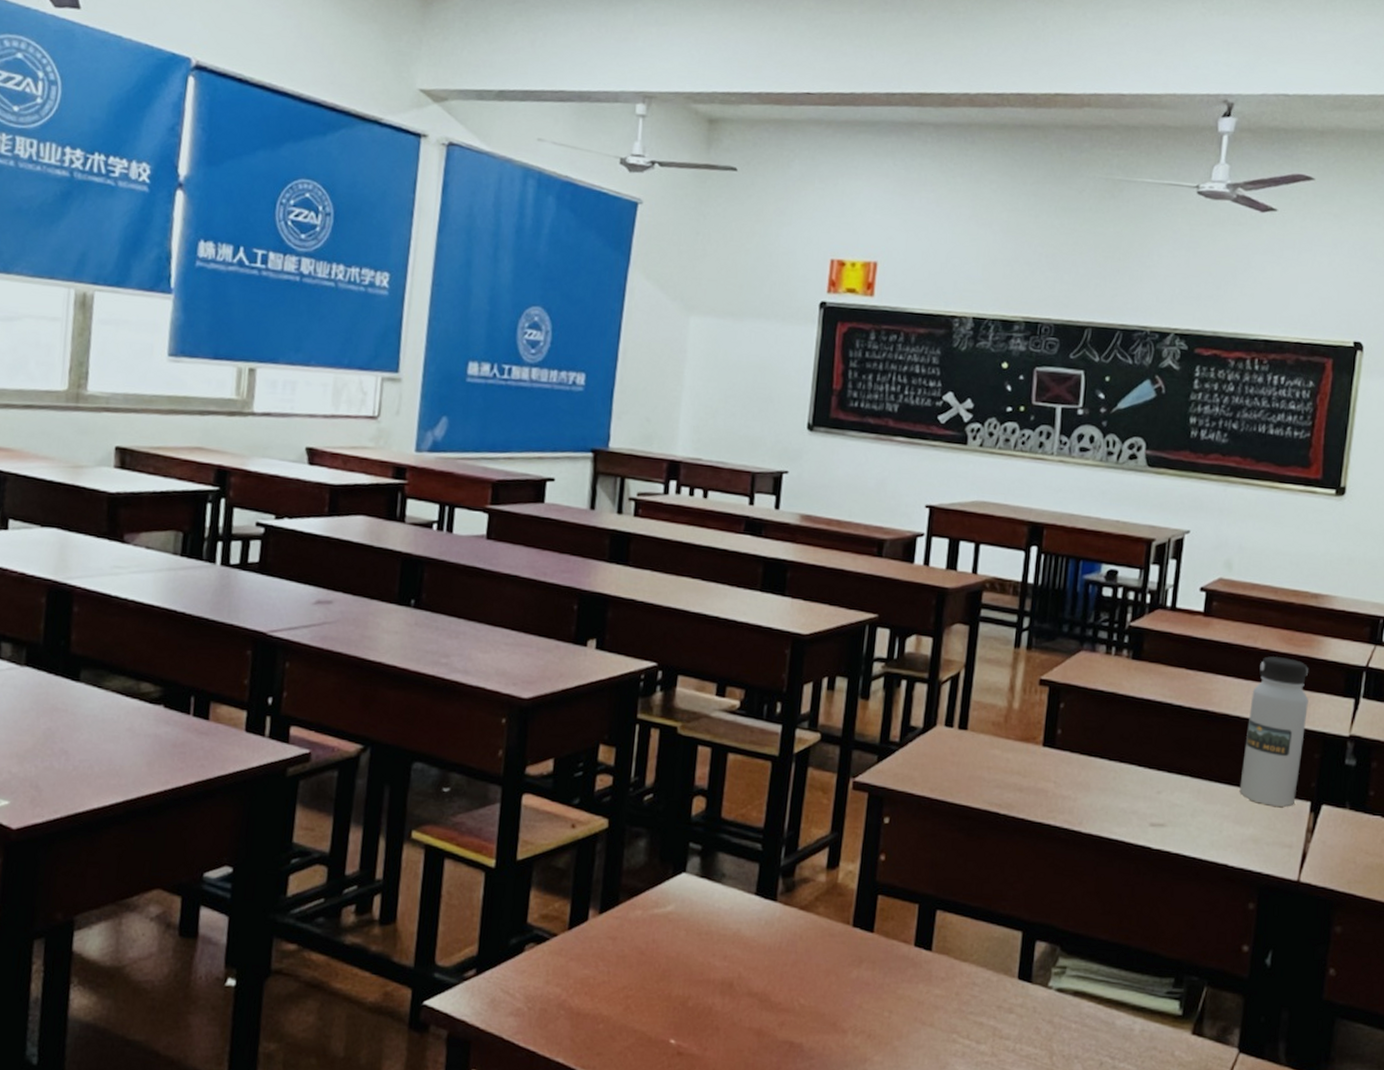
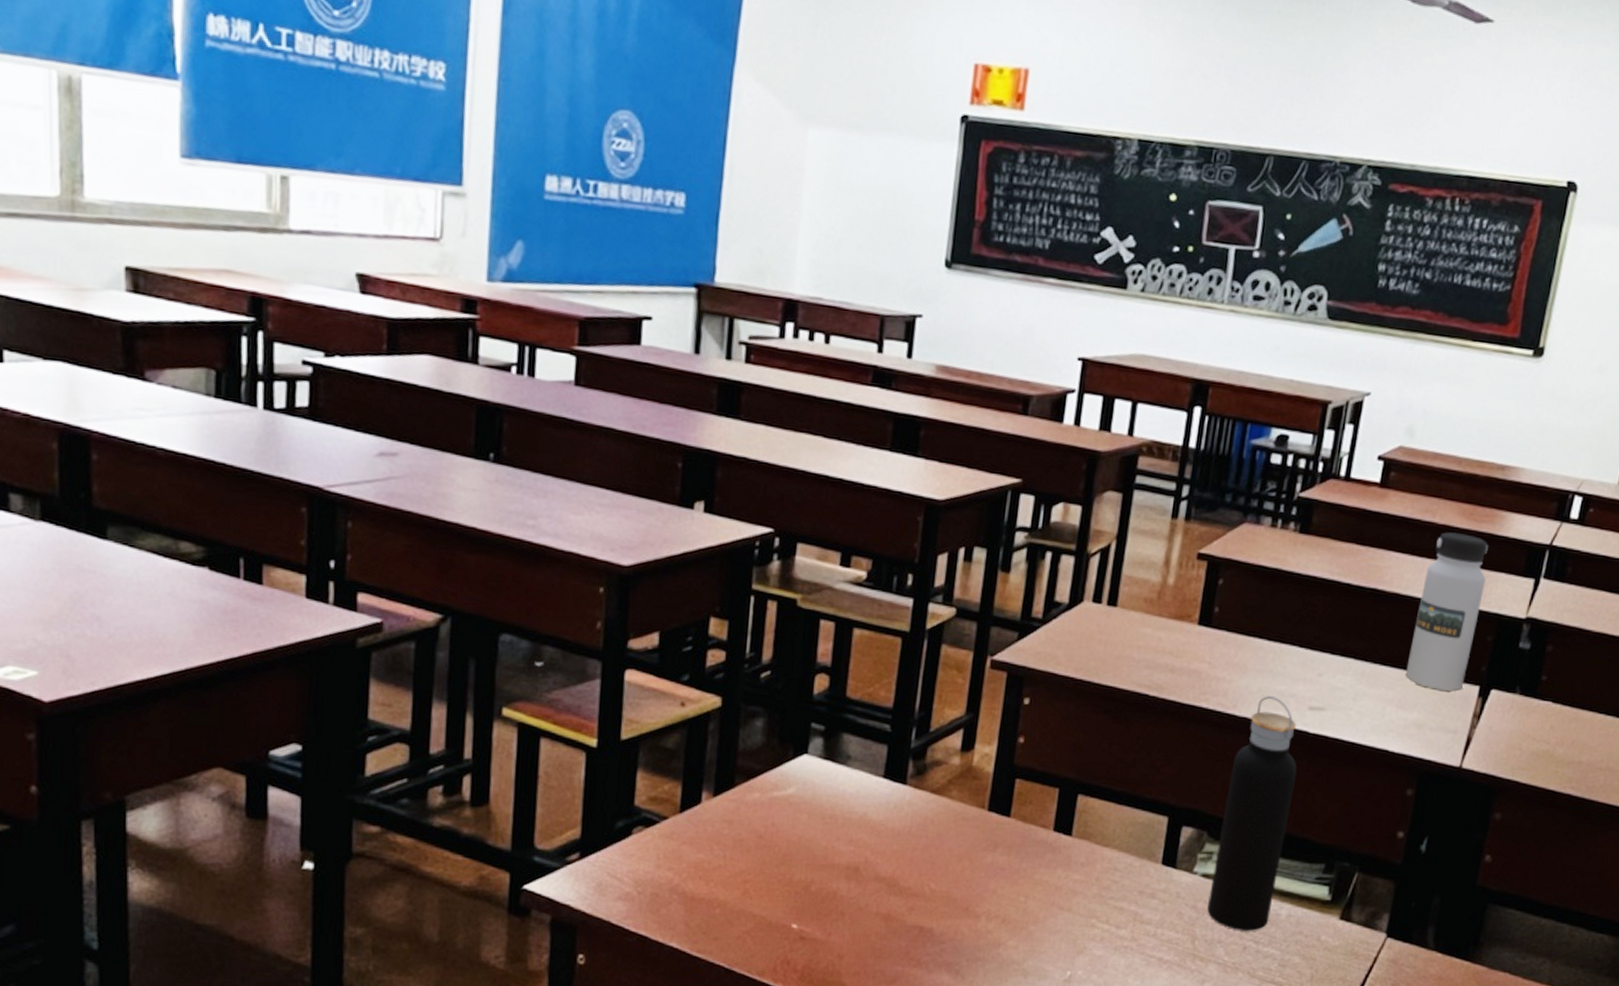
water bottle: none [1063,813,1142,1047] -> present [1207,696,1297,932]

